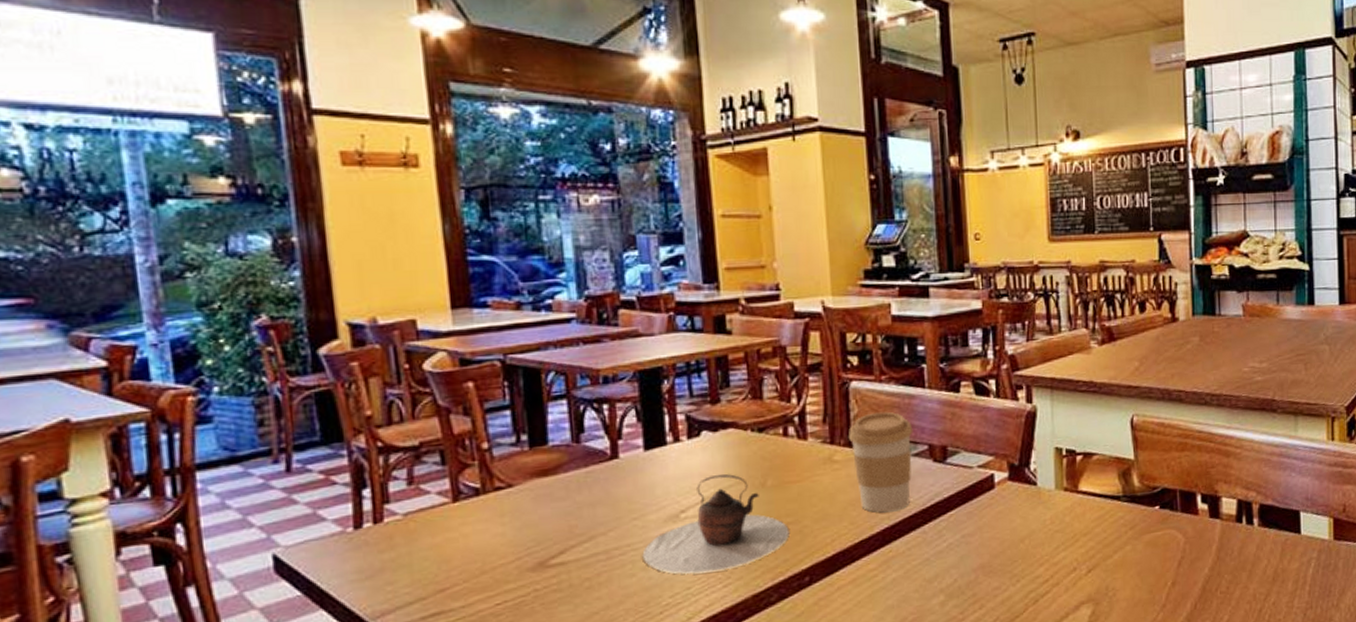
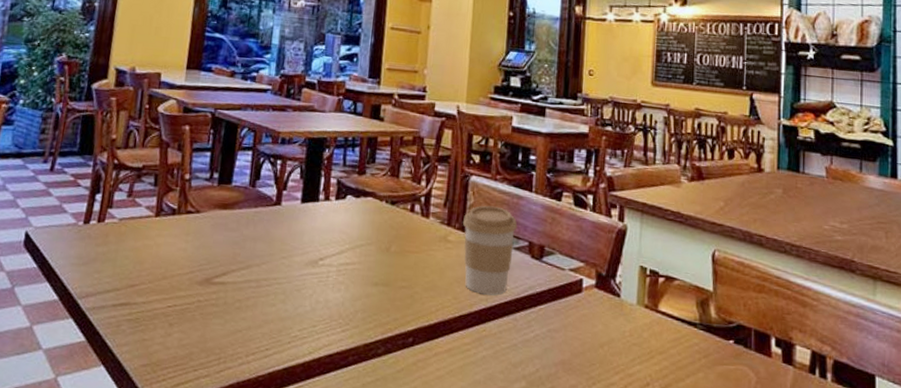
teapot: present [642,473,789,574] -> none [283,233,403,317]

